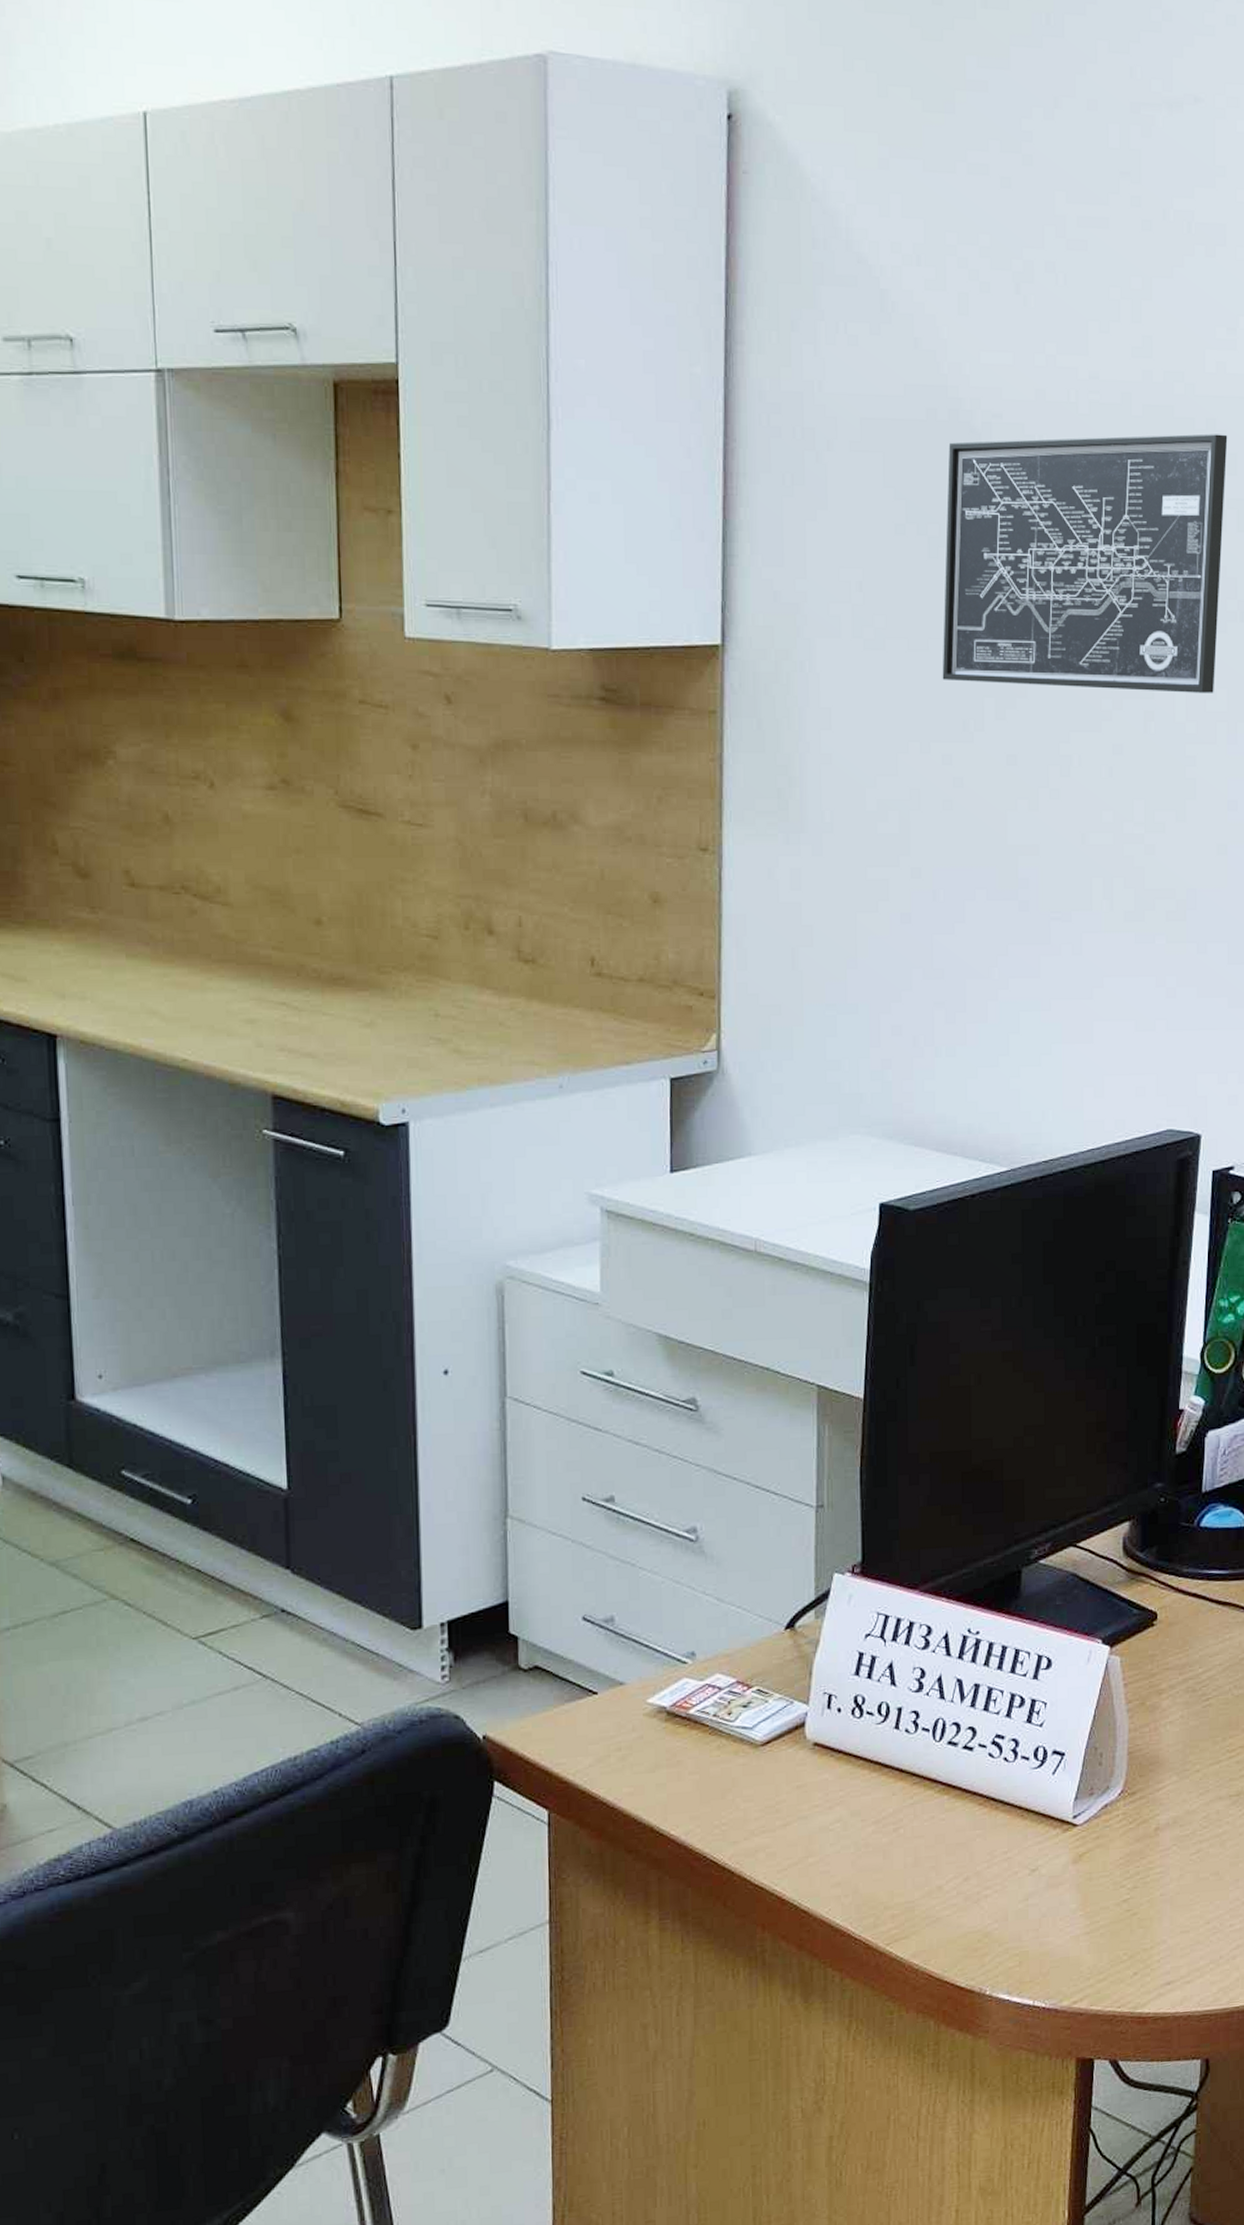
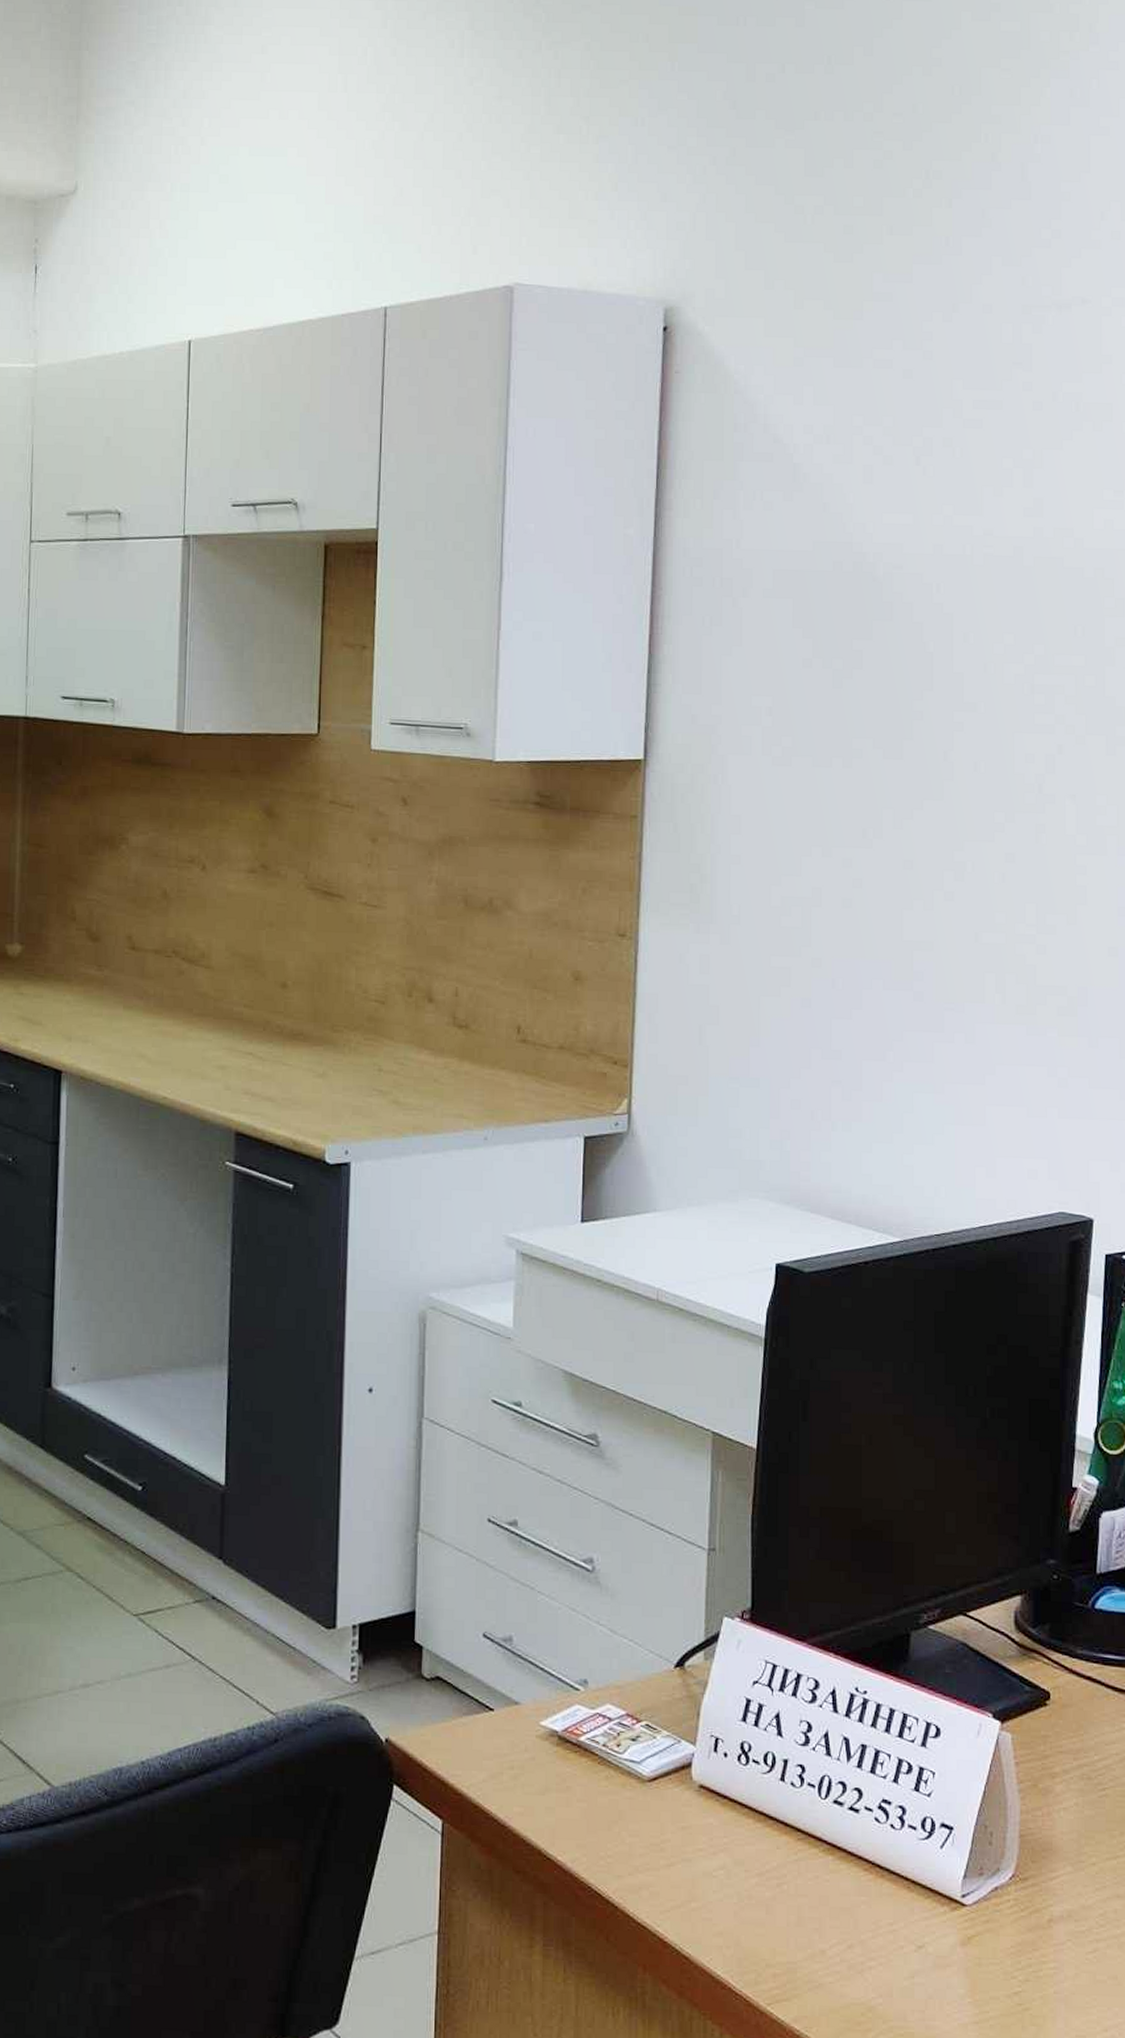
wall art: present [942,434,1228,693] -> none [844,581,1116,809]

